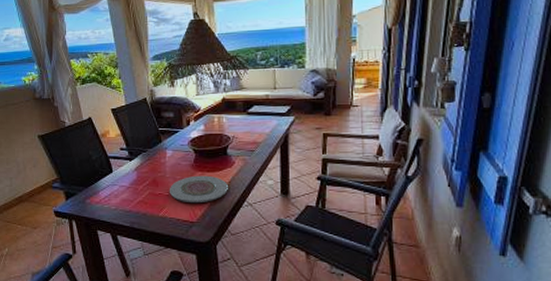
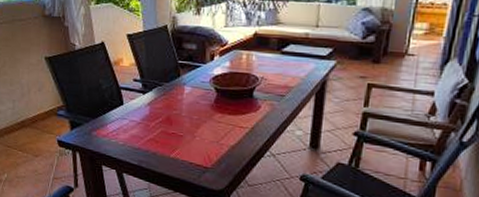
plate: present [170,175,228,204] -> none [184,117,250,148]

